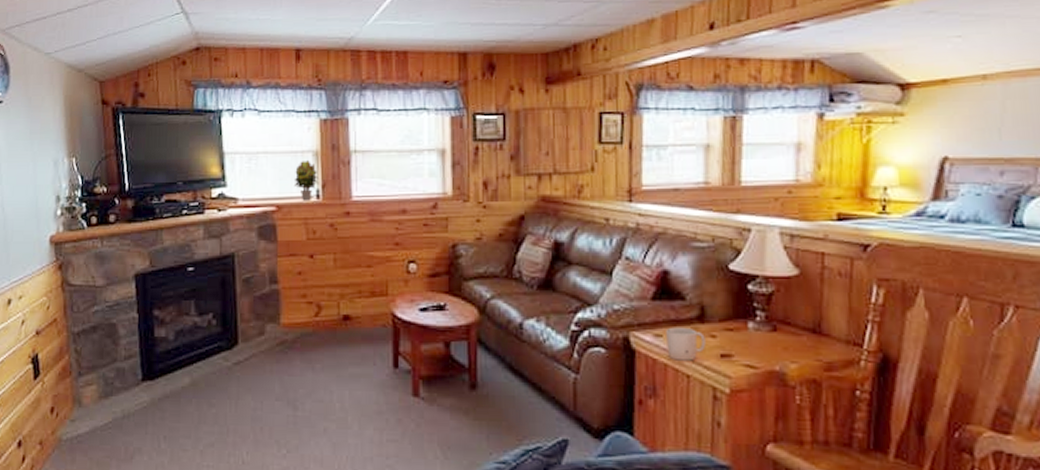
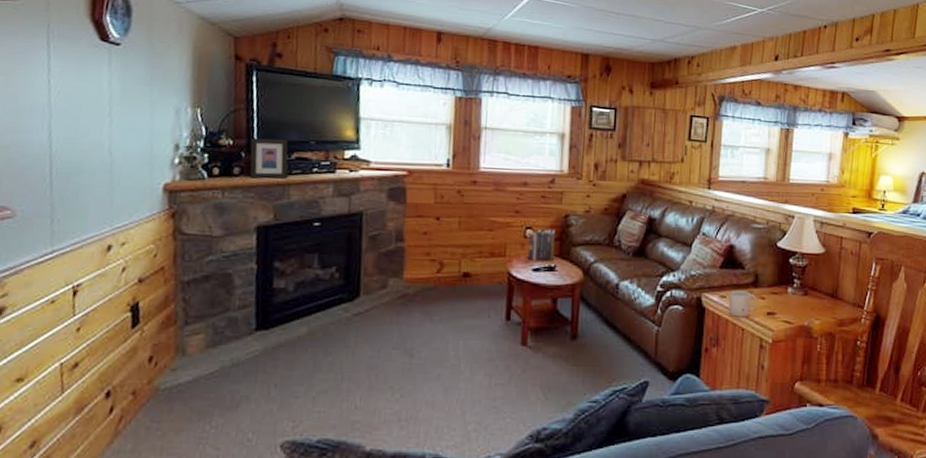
picture frame: none [122,183,159,225] -> present [249,138,289,179]
potted plant: present [293,159,319,201] -> none [426,131,450,169]
books: none [412,262,442,300] -> present [527,228,555,262]

